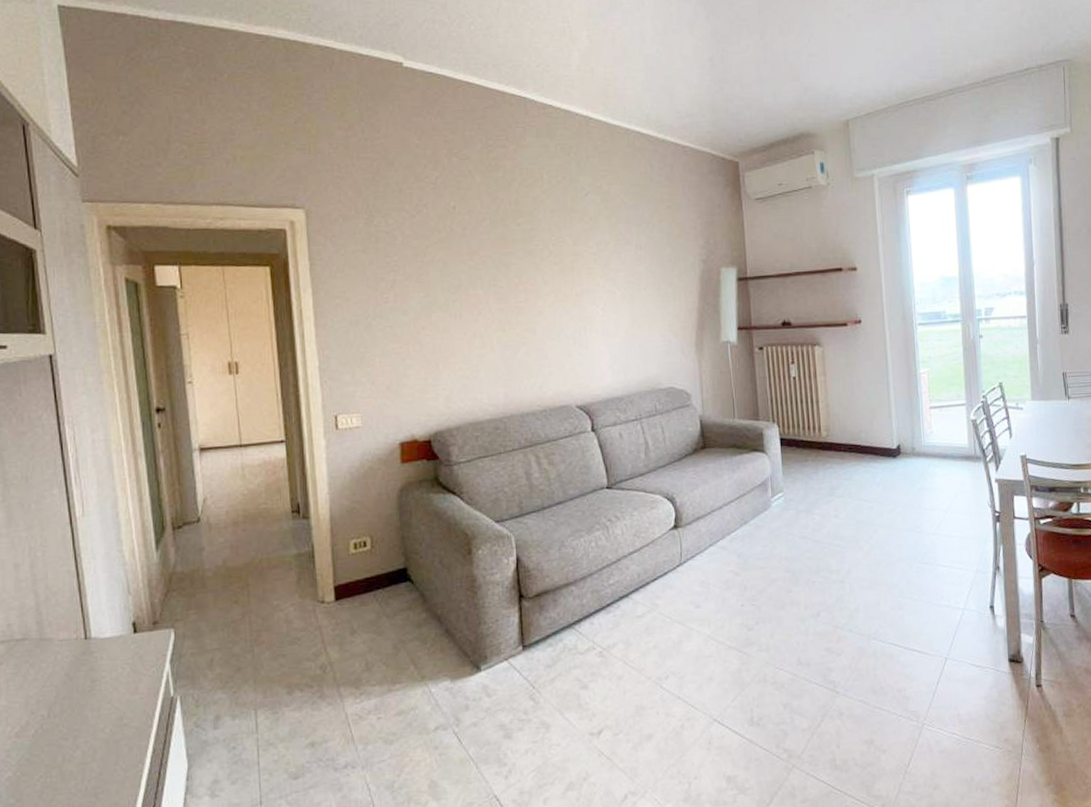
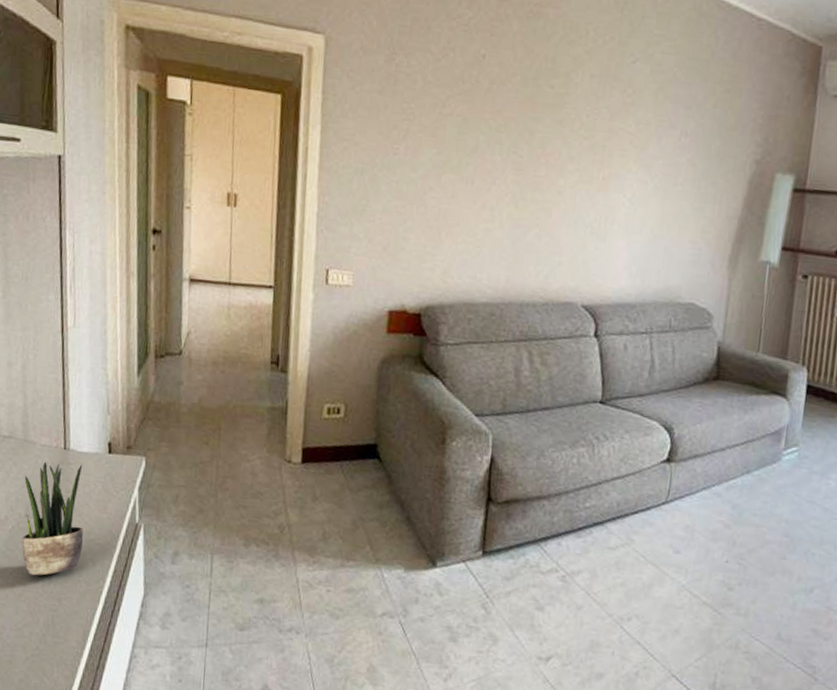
potted plant: none [44,651,116,777] -> present [22,461,83,576]

